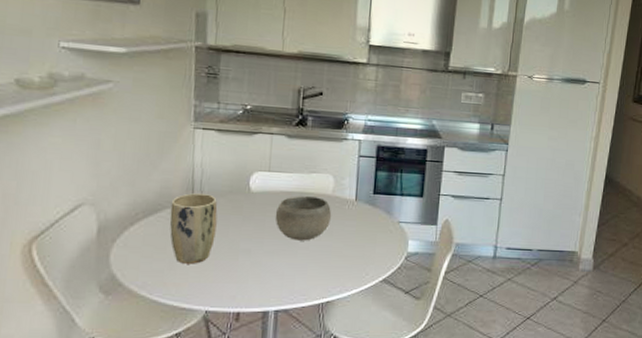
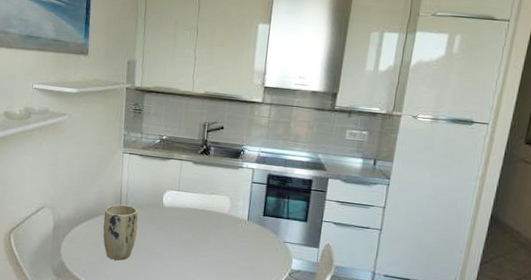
bowl: present [275,196,332,241] -> none [181,212,228,251]

